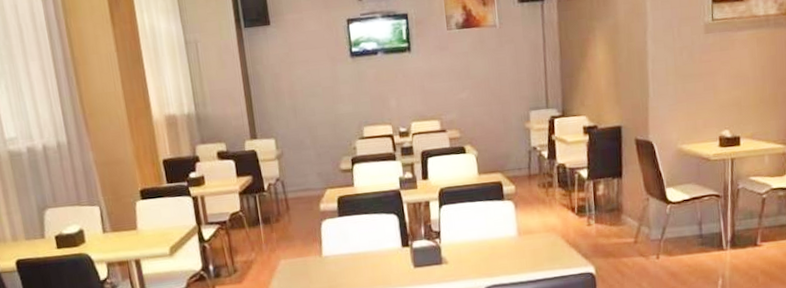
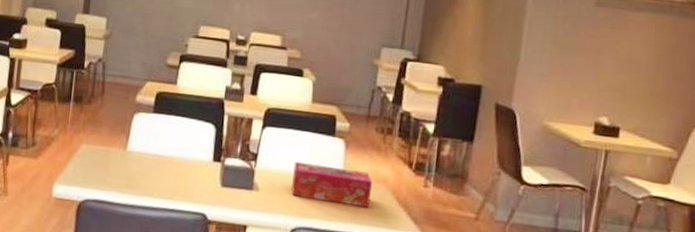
tissue box: none [473,224,545,261] -> present [291,162,372,208]

